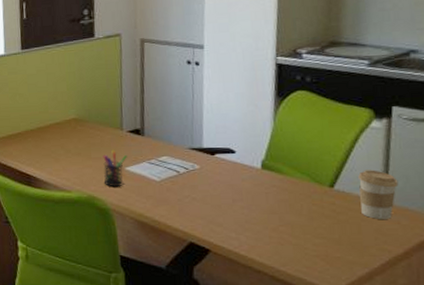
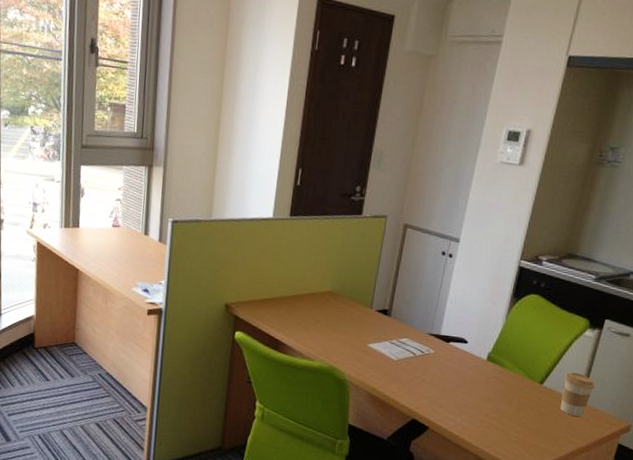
pen holder: present [103,149,127,187] -> none [346,326,372,362]

